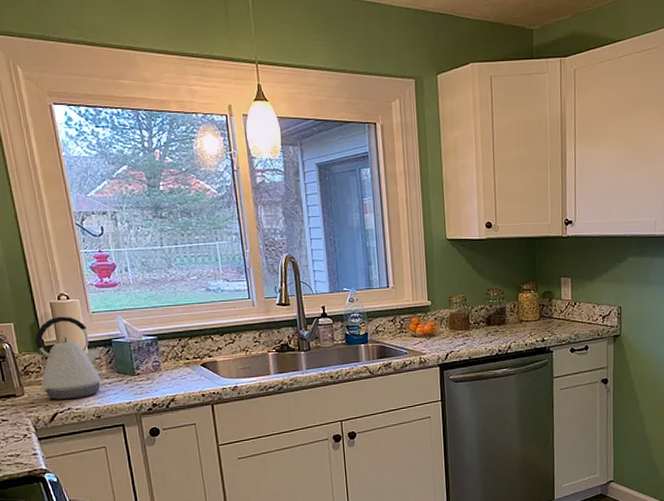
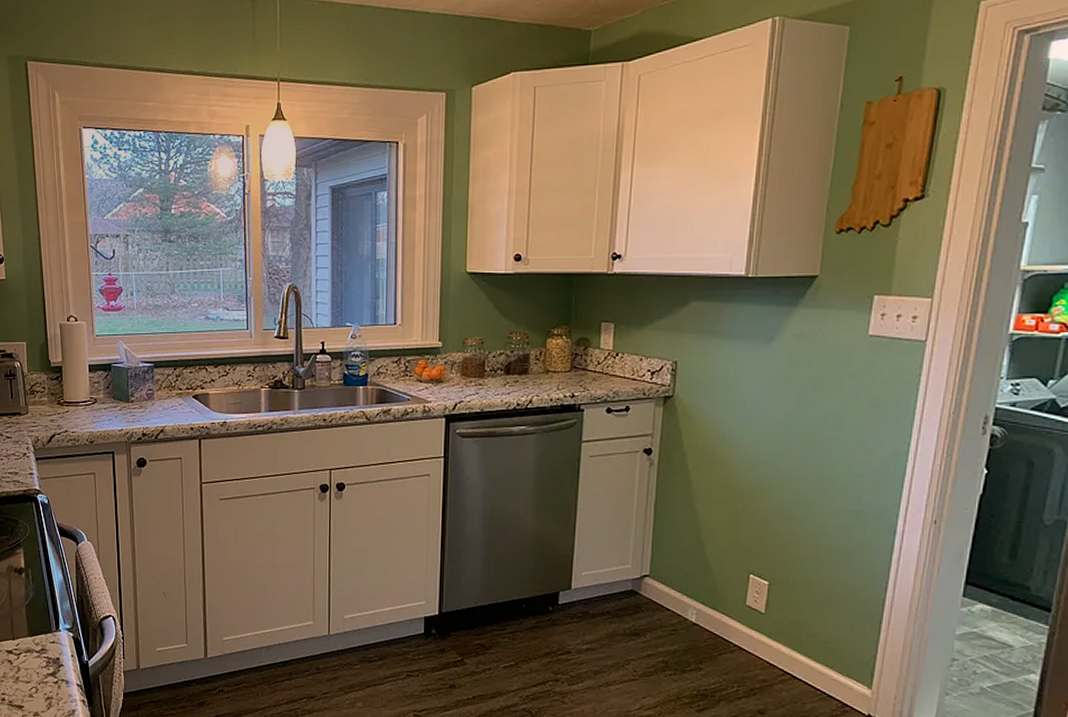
kettle: present [34,316,101,400] -> none [42,338,100,422]

